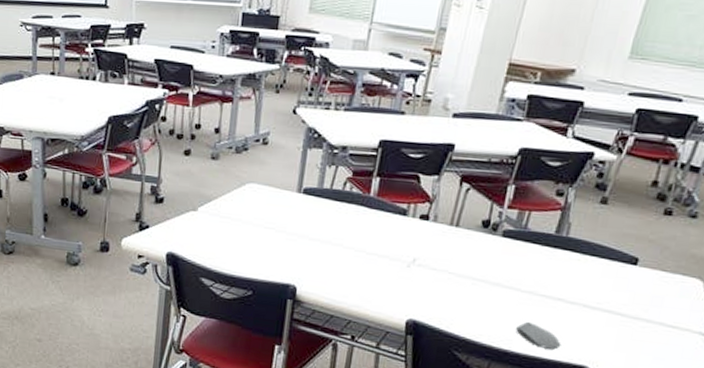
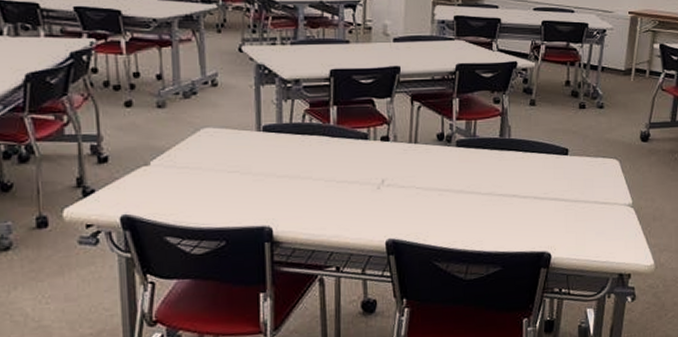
computer mouse: present [516,322,561,350] -> none [484,222,523,243]

